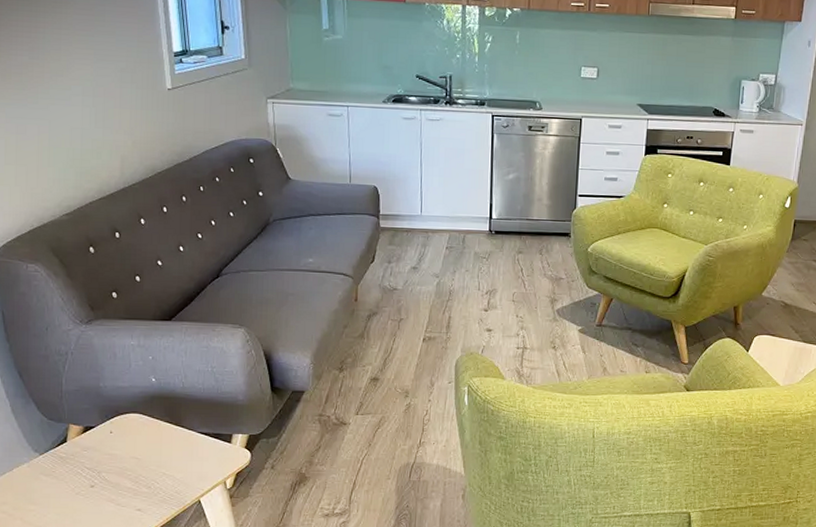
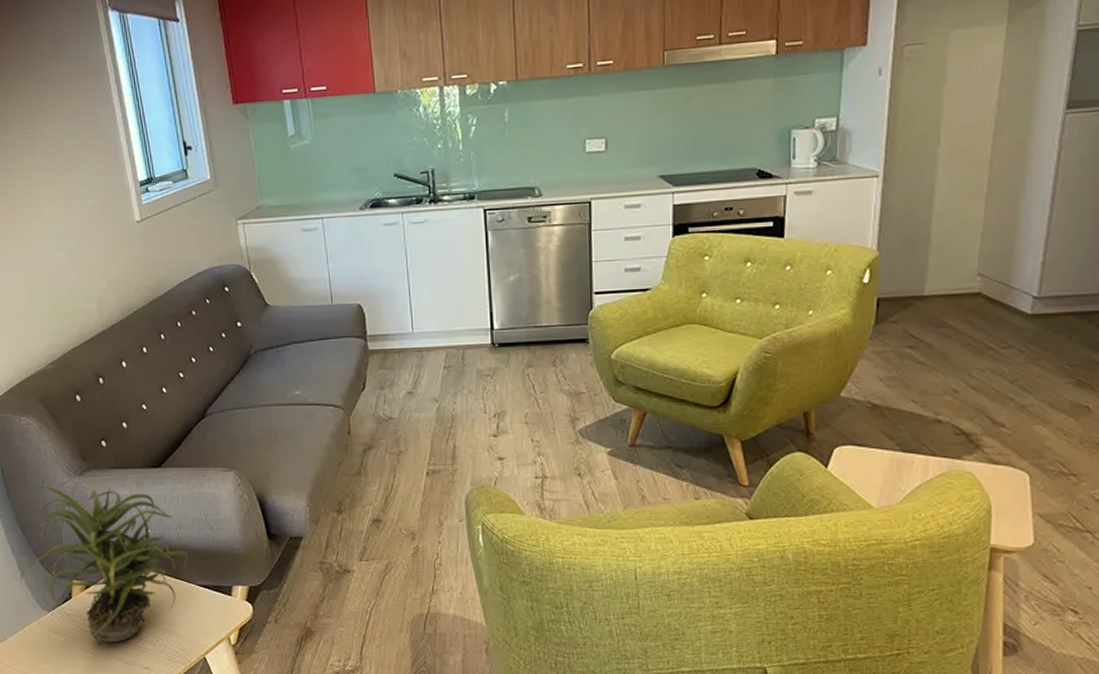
potted plant: none [13,330,191,485] -> present [20,484,188,642]

